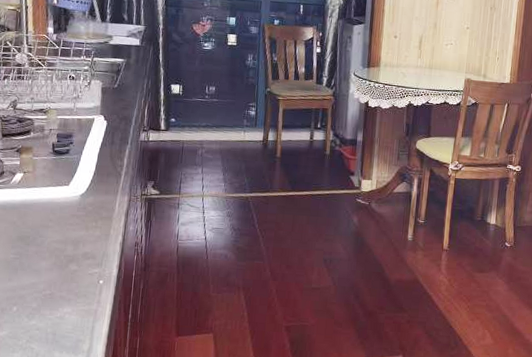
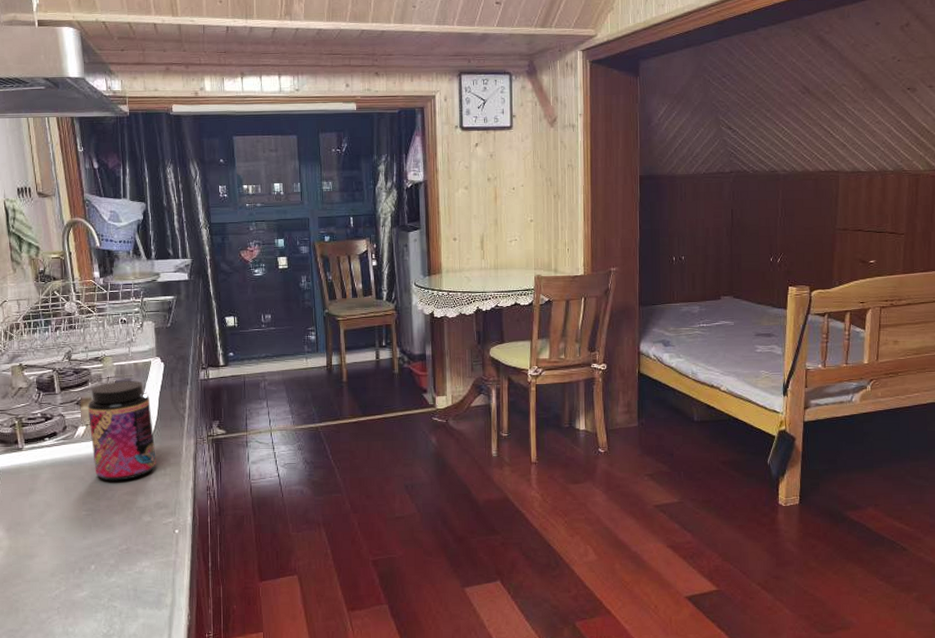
jar: none [27,134,90,229] -> present [87,381,156,481]

